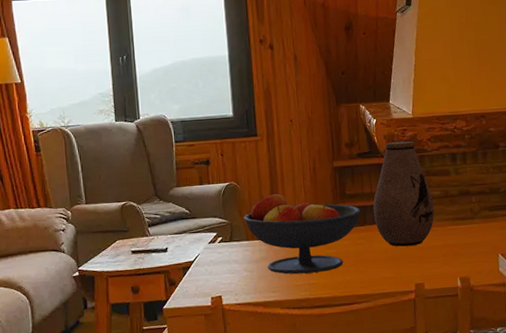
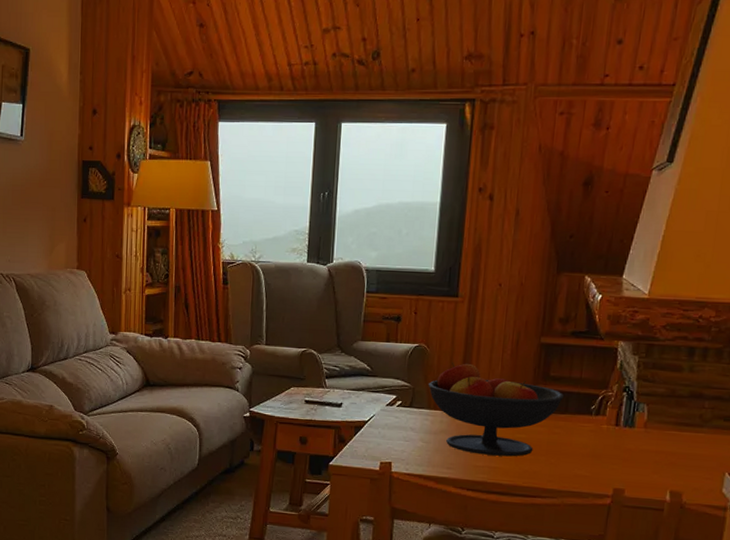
vase: present [373,141,435,247] -> none [578,324,655,446]

